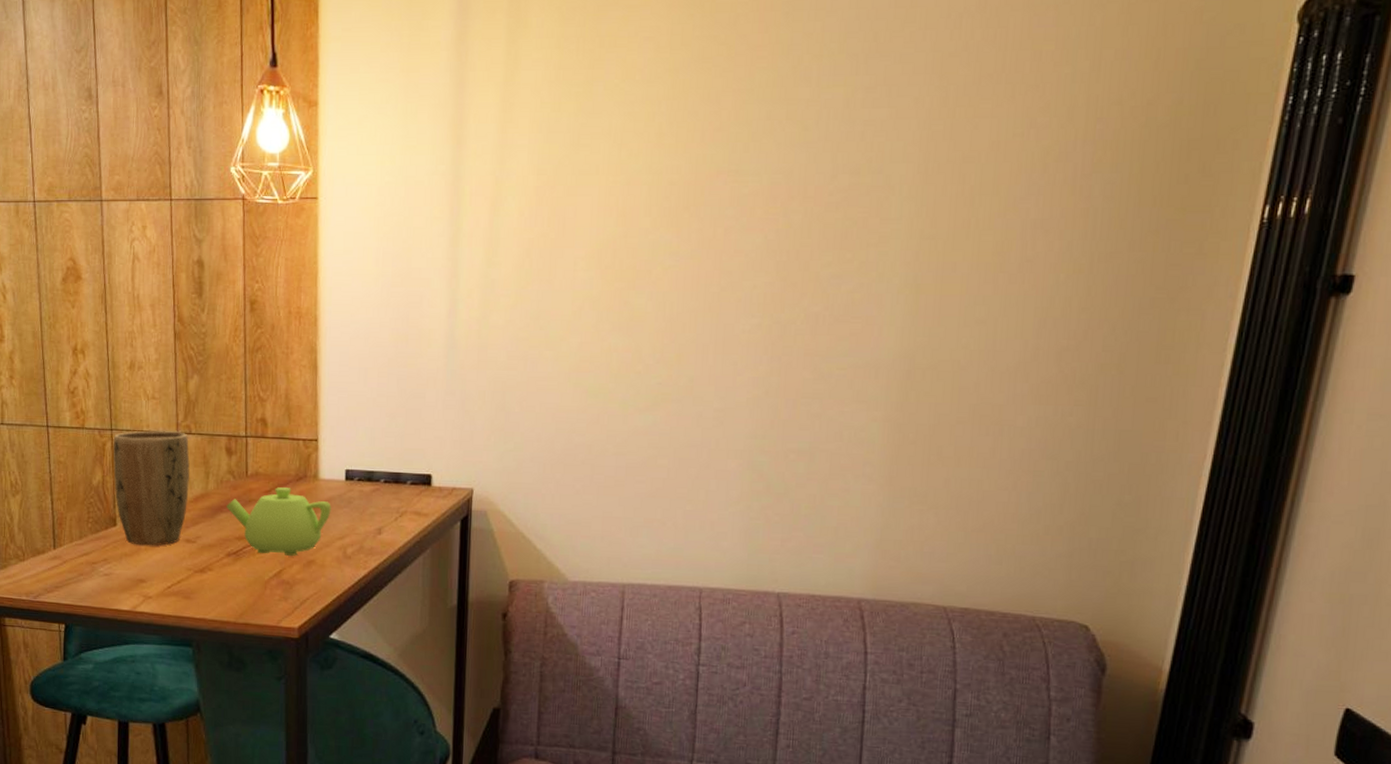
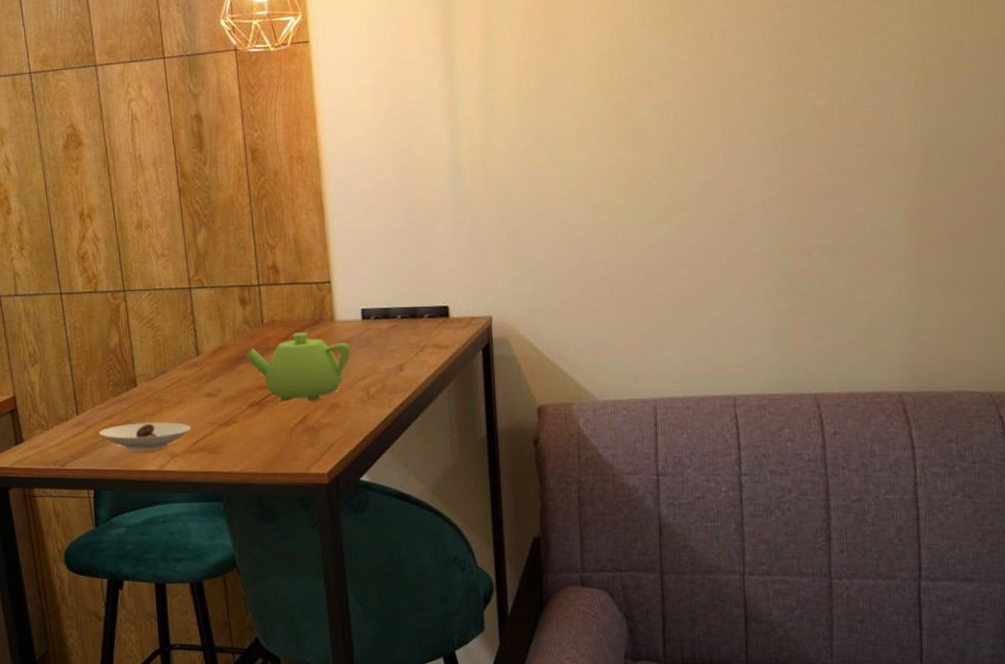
saucer: none [74,562,167,592] -> present [99,422,192,452]
plant pot: present [113,430,190,546] -> none [126,286,206,404]

